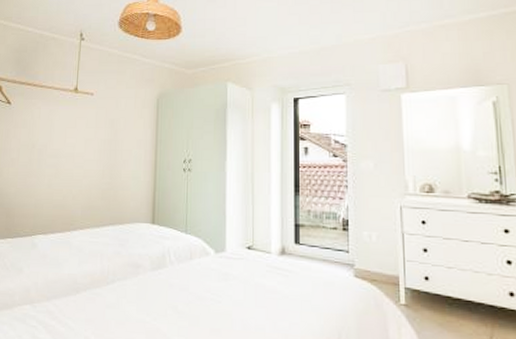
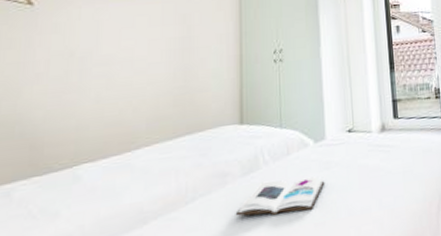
book: none [144,279,223,315] -> present [235,176,325,216]

